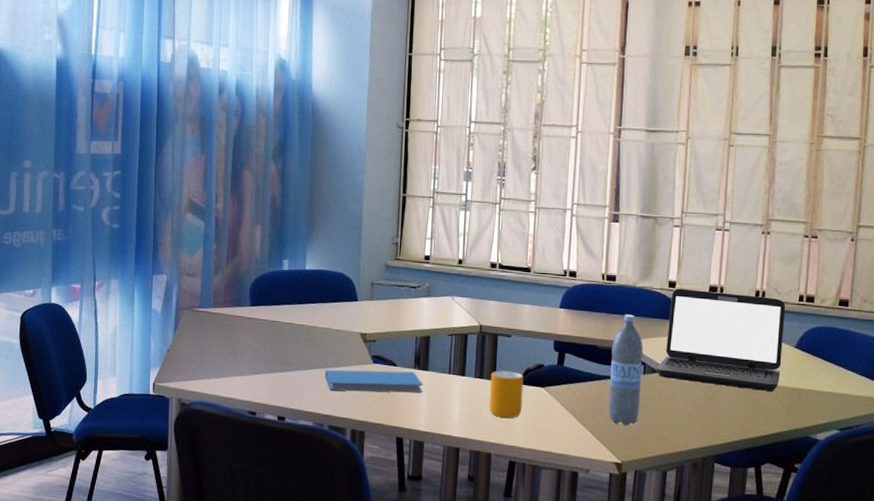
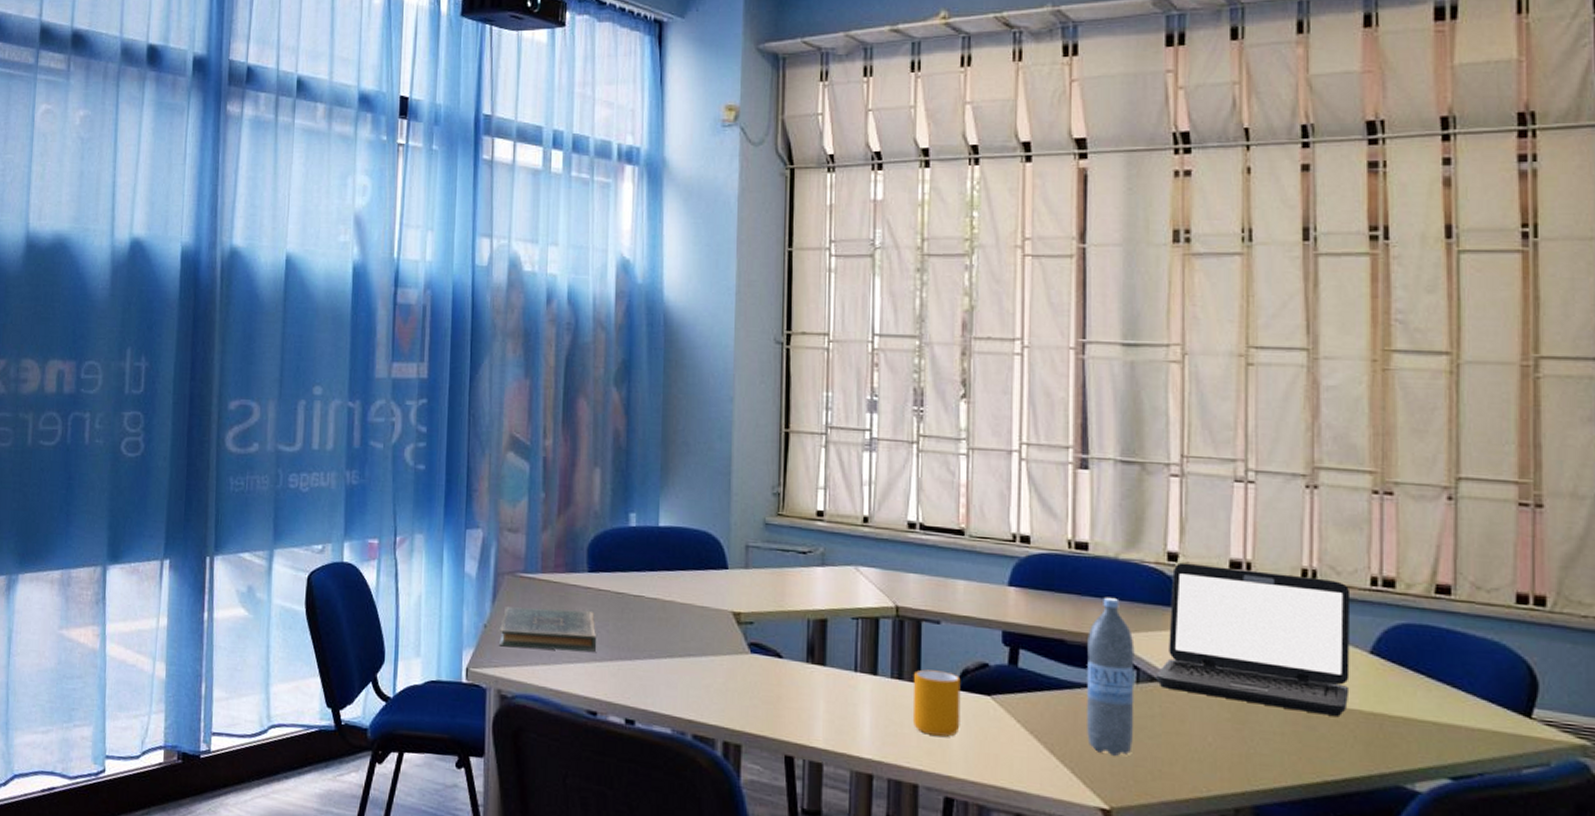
book: none [180,334,256,367] -> present [499,606,596,652]
book: present [324,369,423,393] -> none [686,659,819,695]

